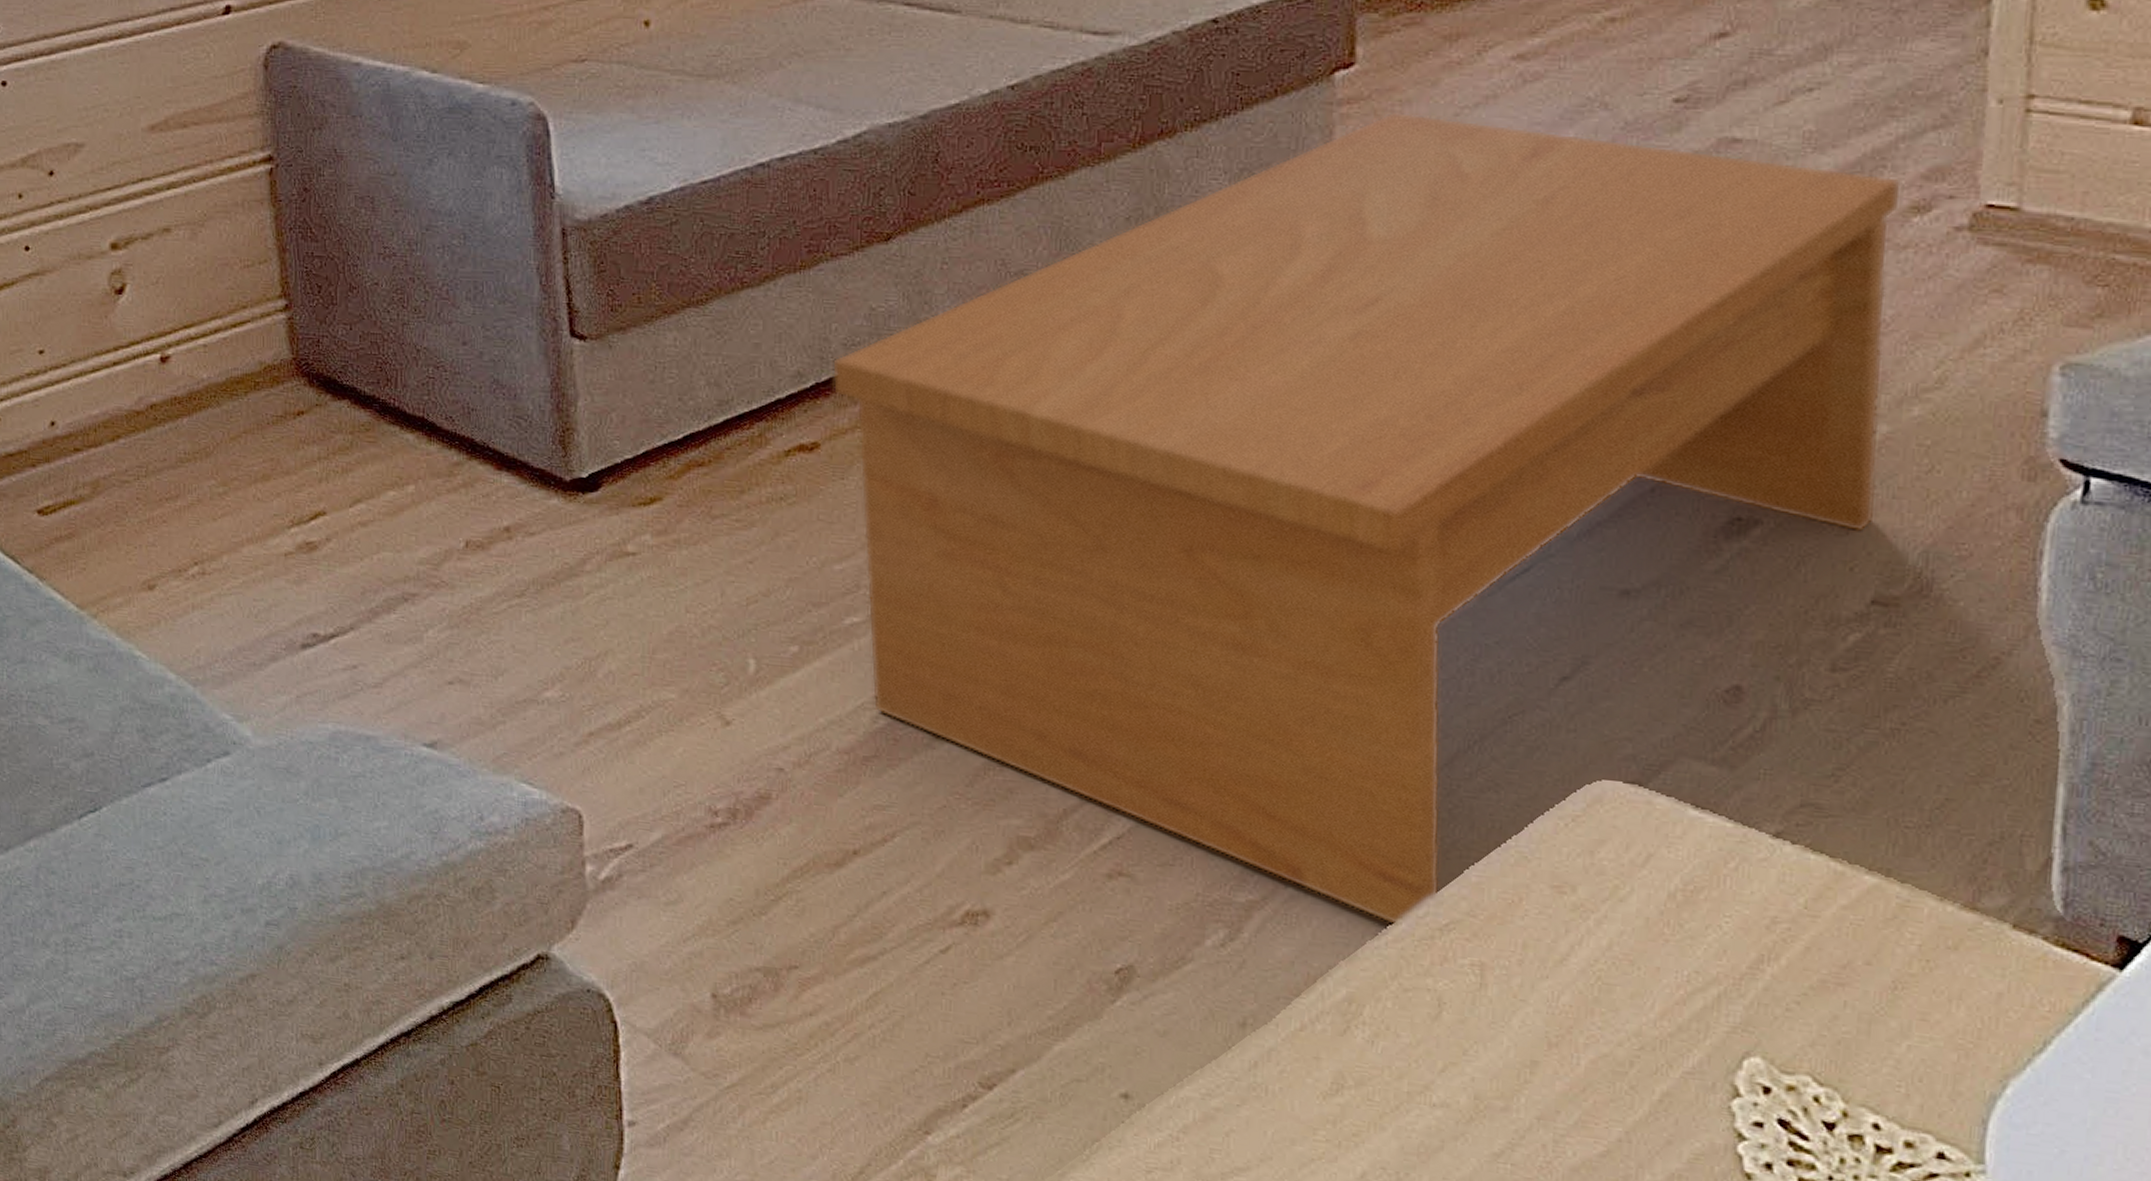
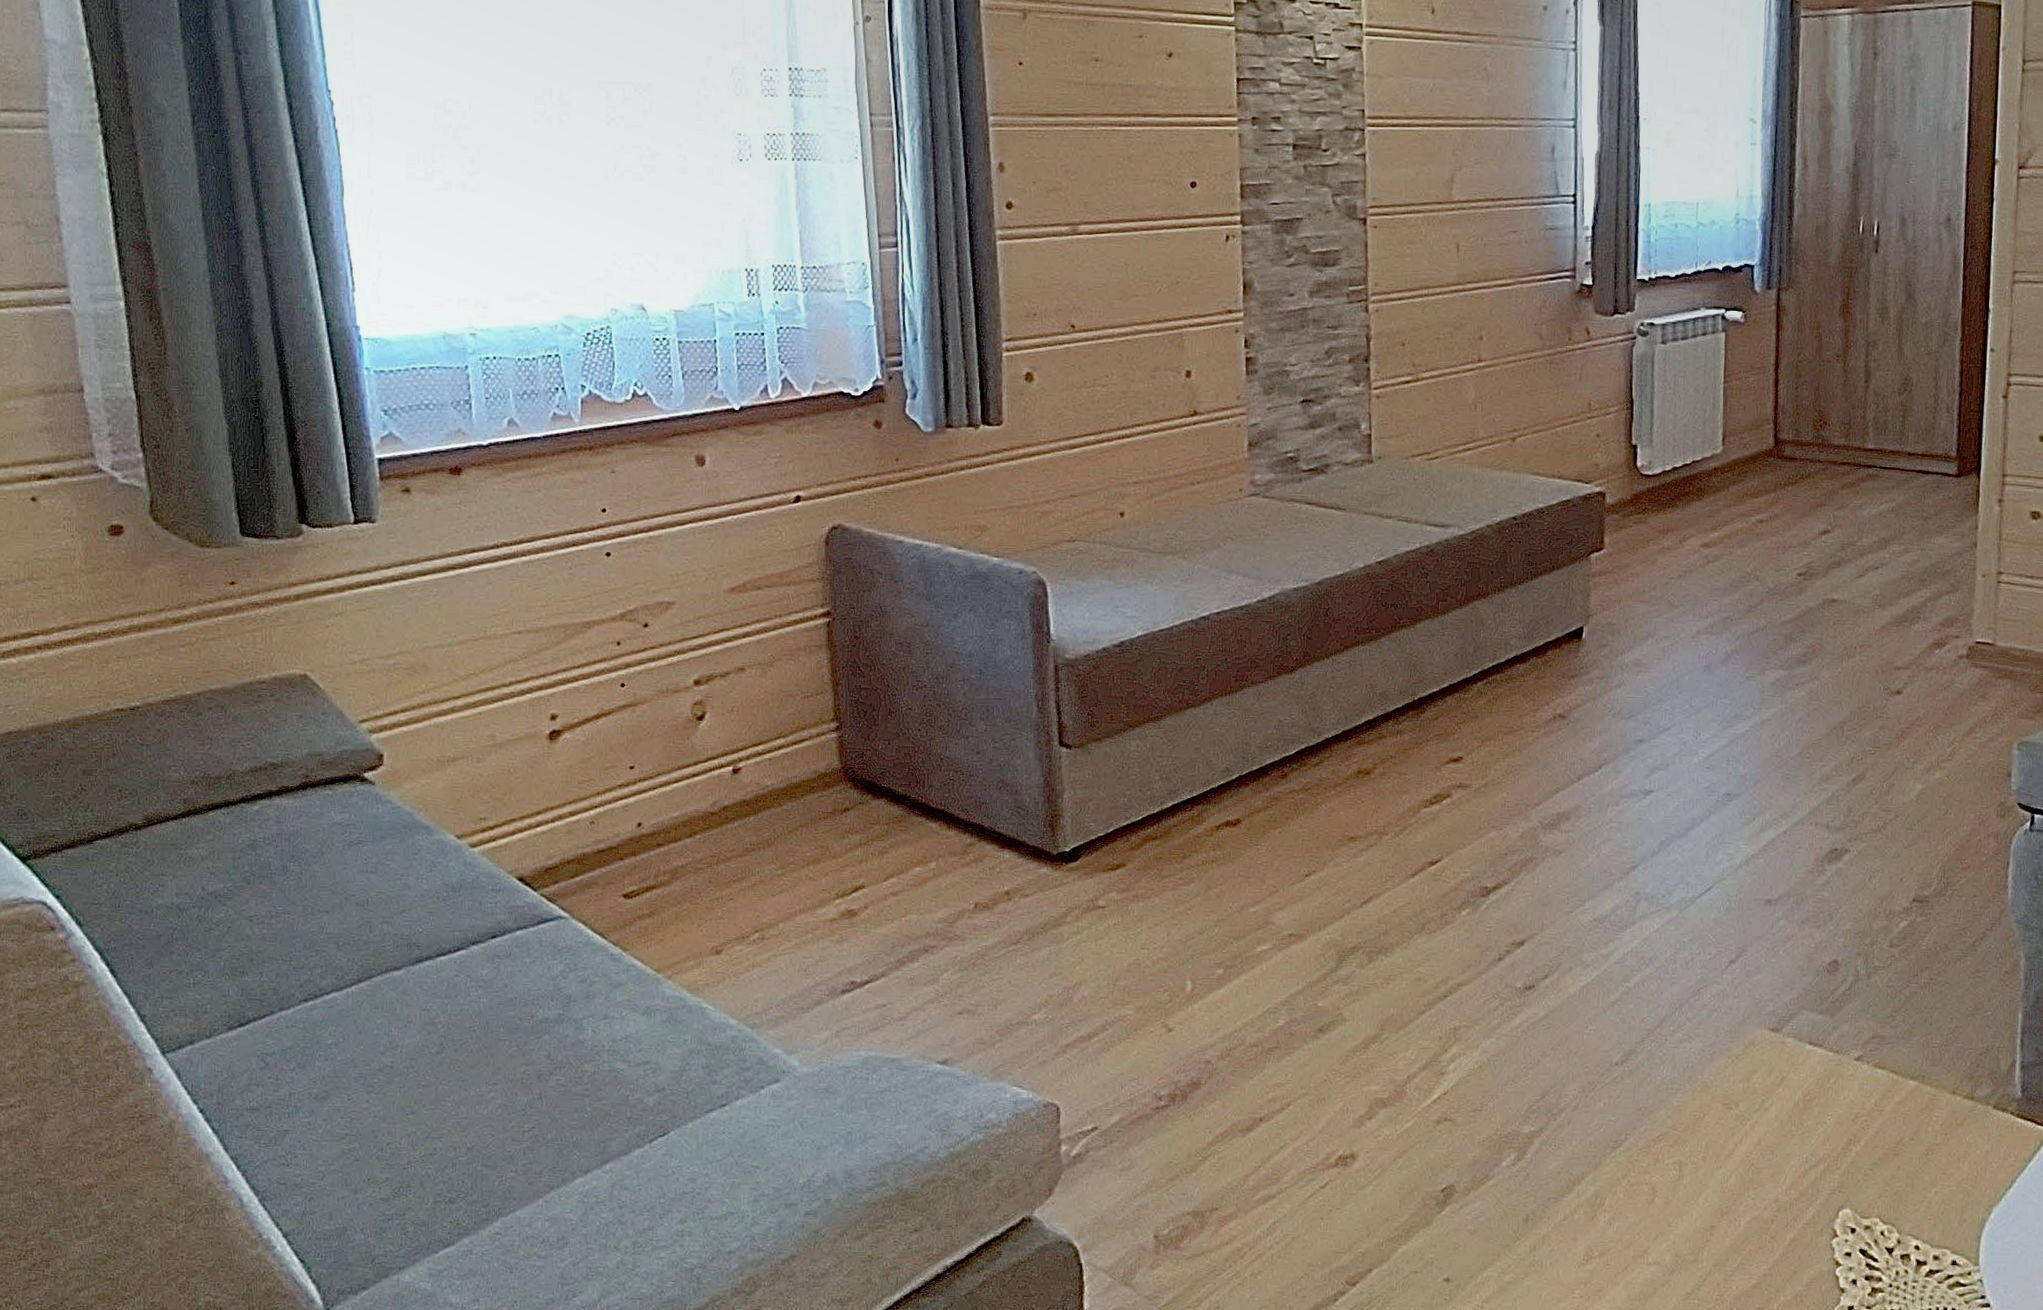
coffee table: present [831,111,1902,926] -> none [1250,581,1929,1140]

